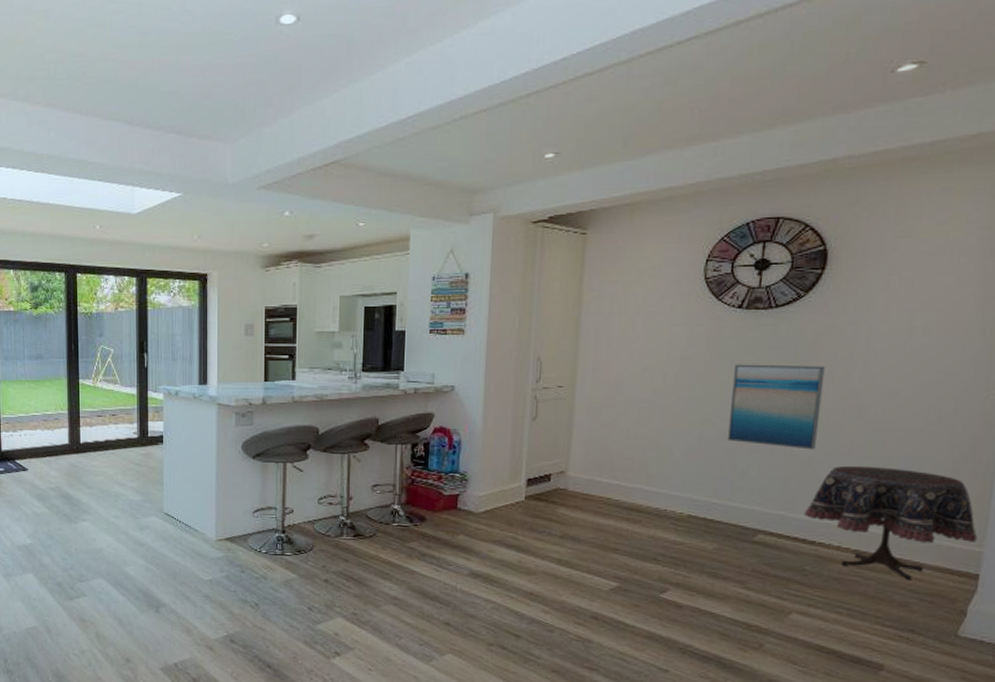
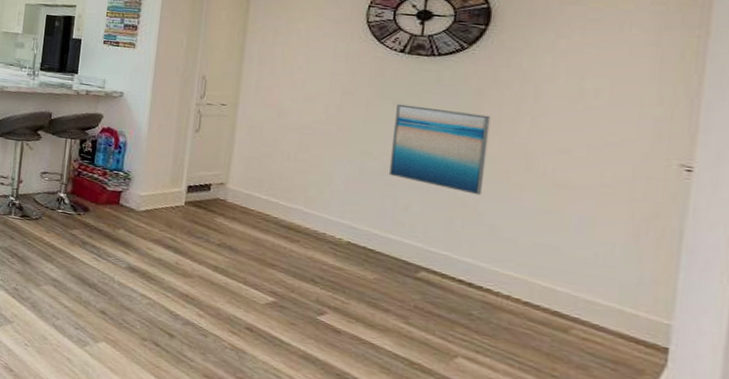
side table: present [804,465,978,581] -> none [470,215,665,343]

